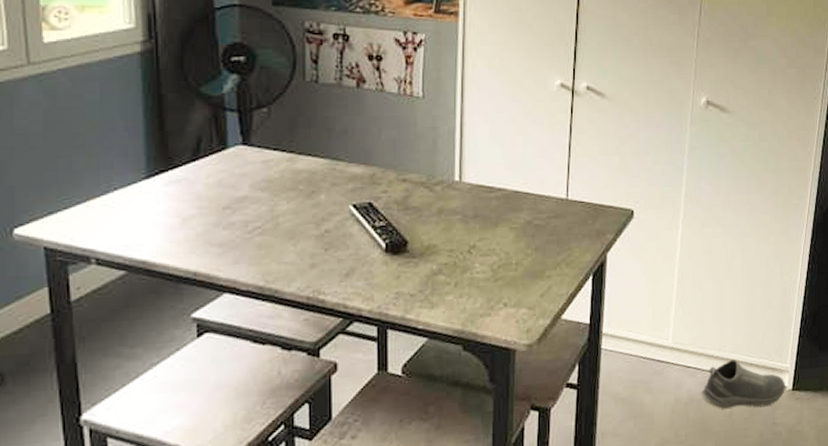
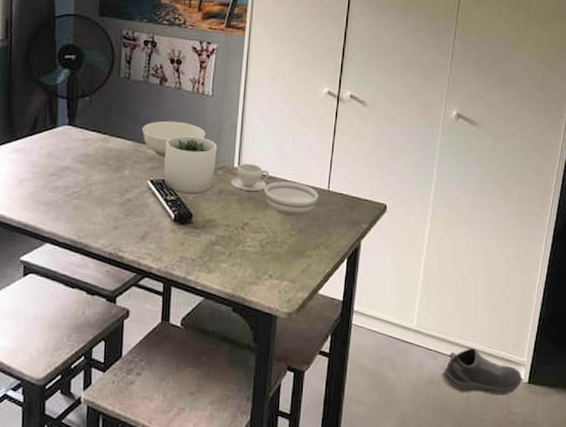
bowl: none [337,130,417,176] -> present [142,120,205,158]
planter: none [368,147,433,218] -> present [164,135,218,194]
teacup: none [451,174,497,208] -> present [230,163,269,191]
bowl: none [493,191,556,232] -> present [264,180,319,216]

